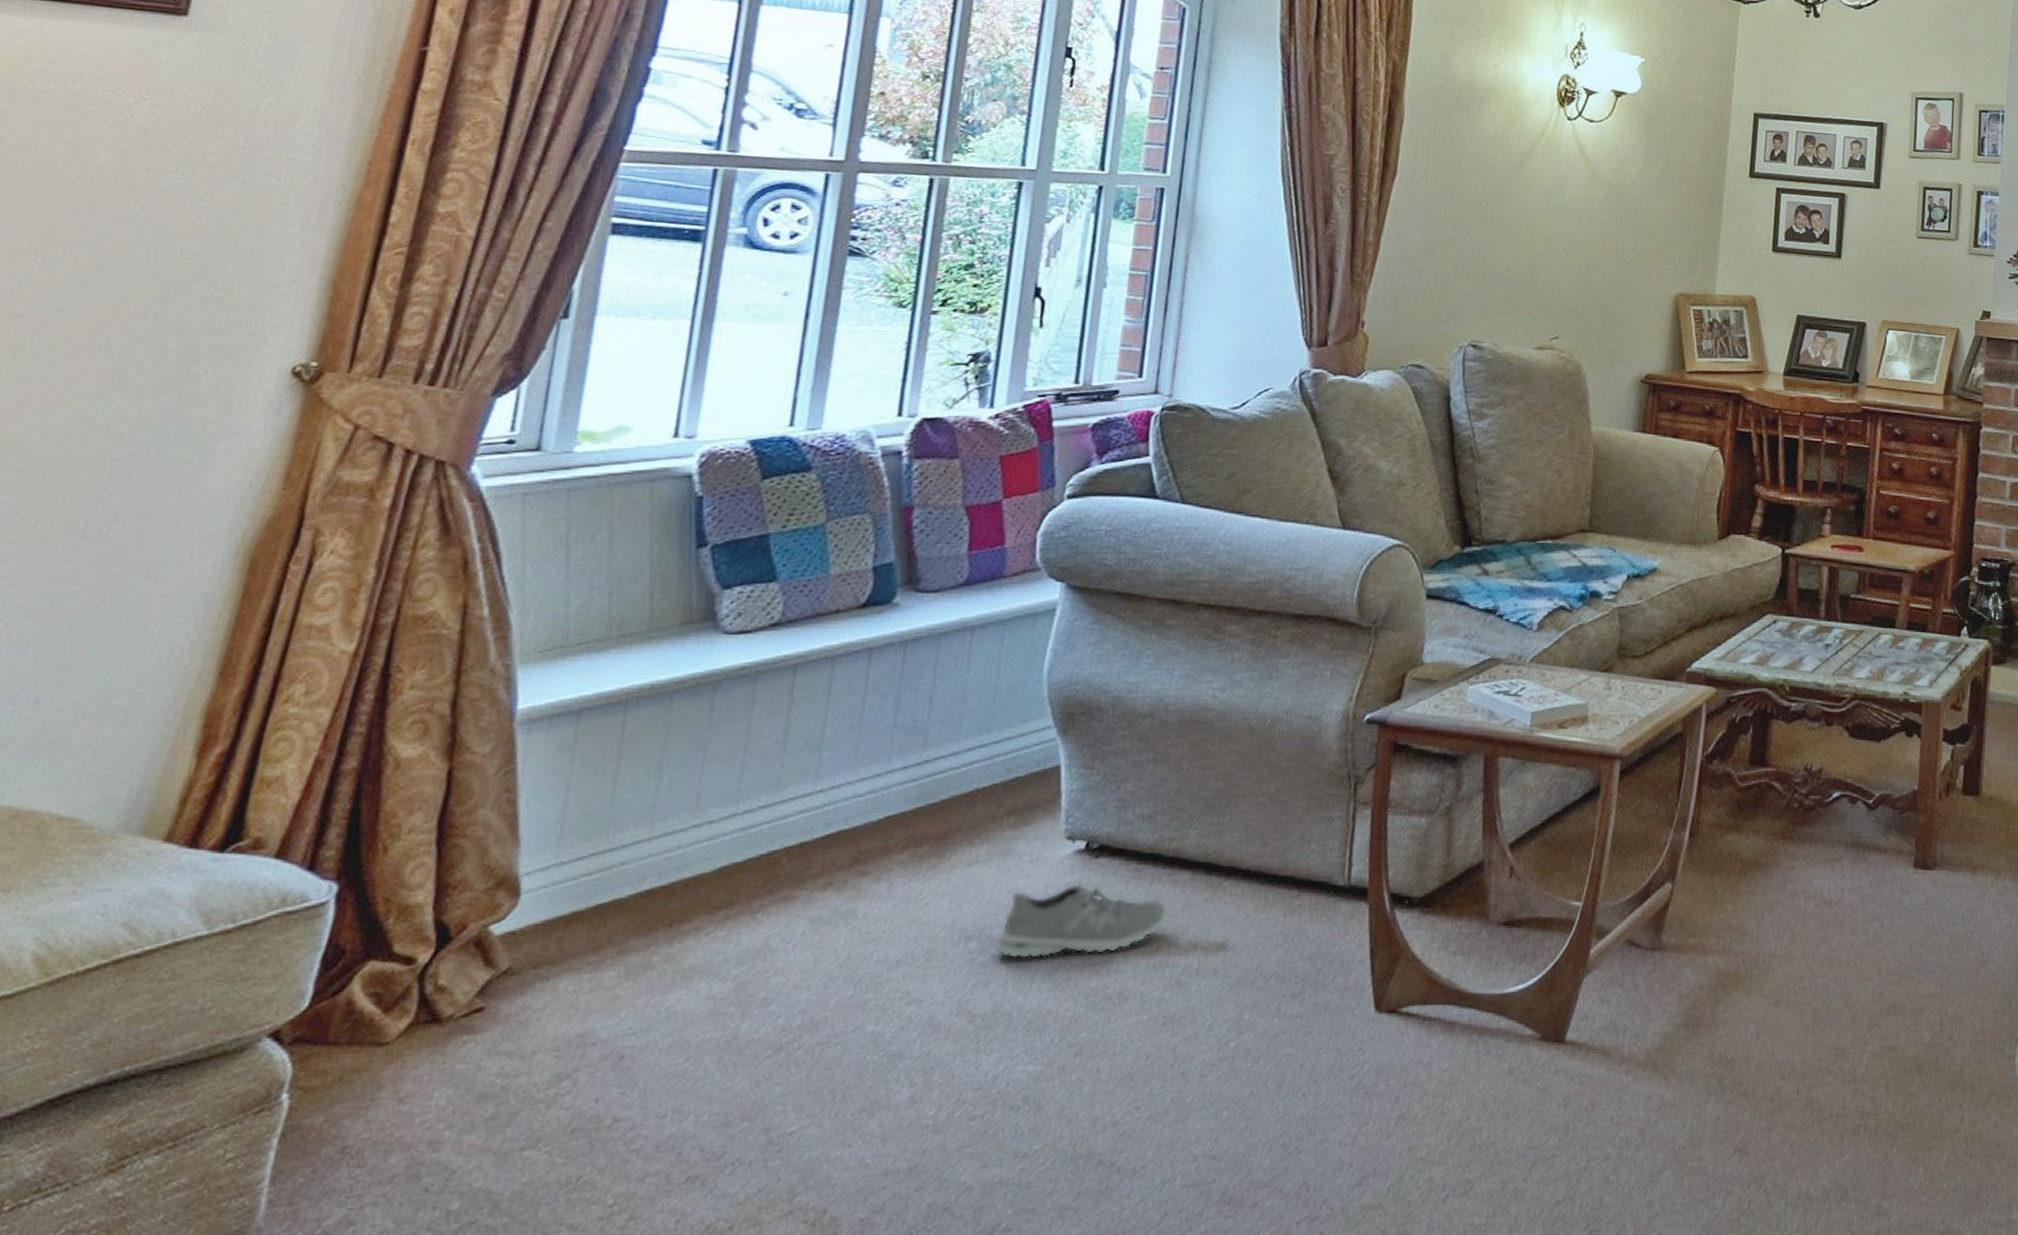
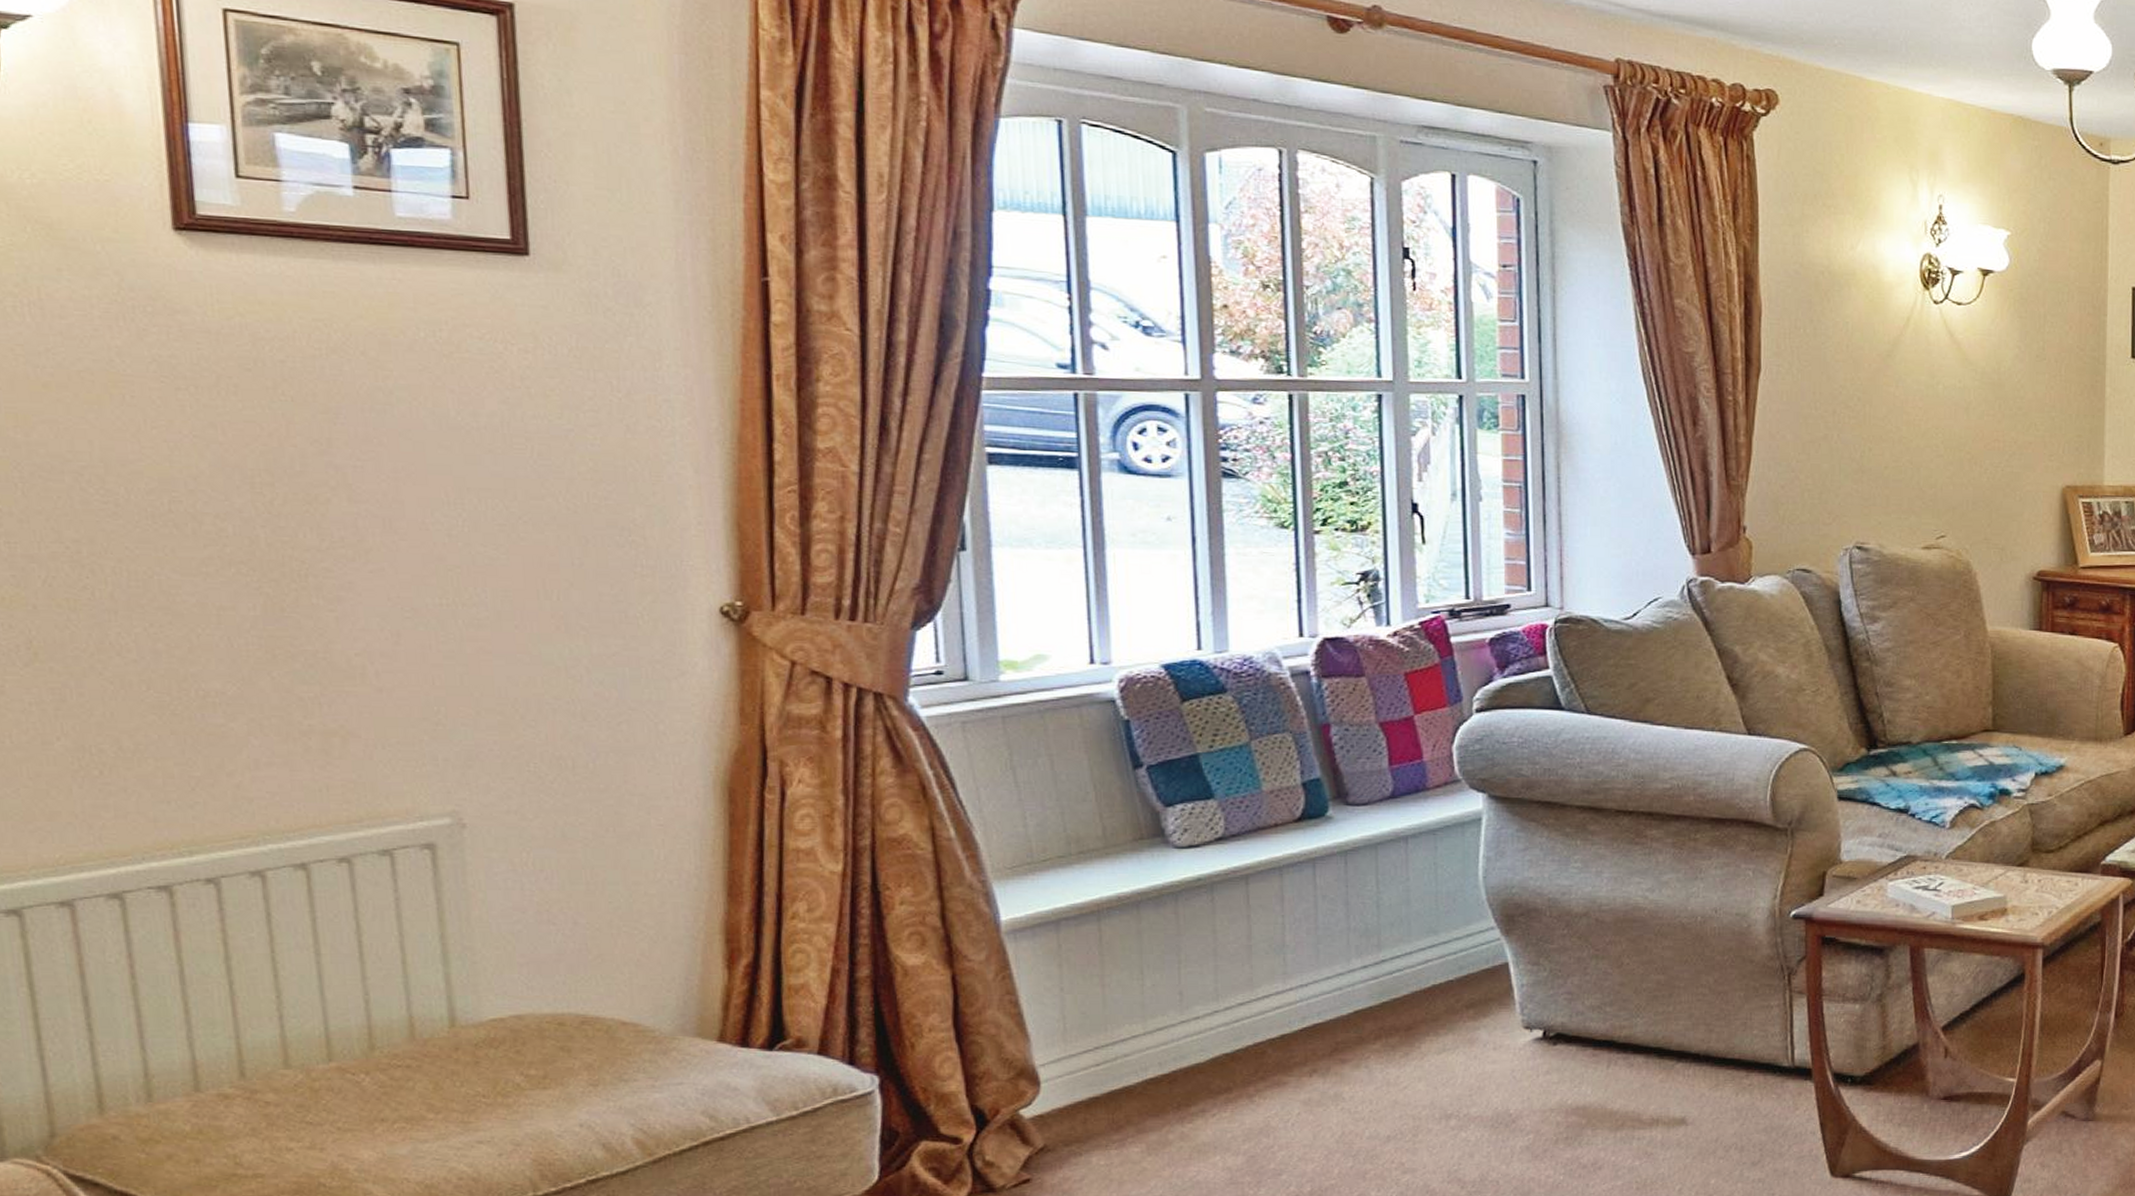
sneaker: present [995,880,1169,959] -> none [1474,1065,1628,1134]

